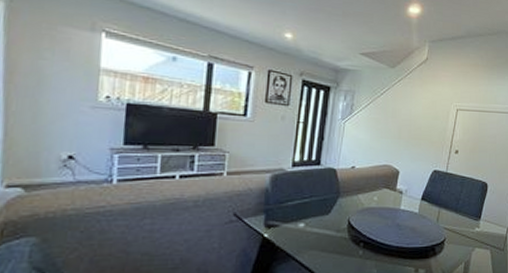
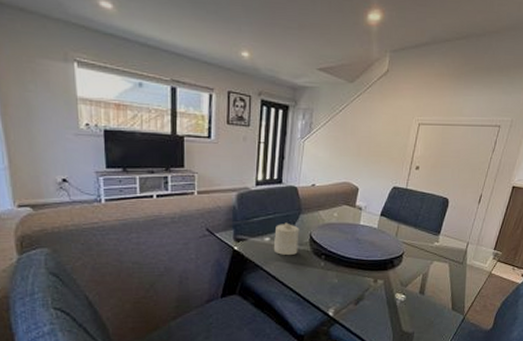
candle: none [307,207,337,243] -> present [273,222,299,255]

